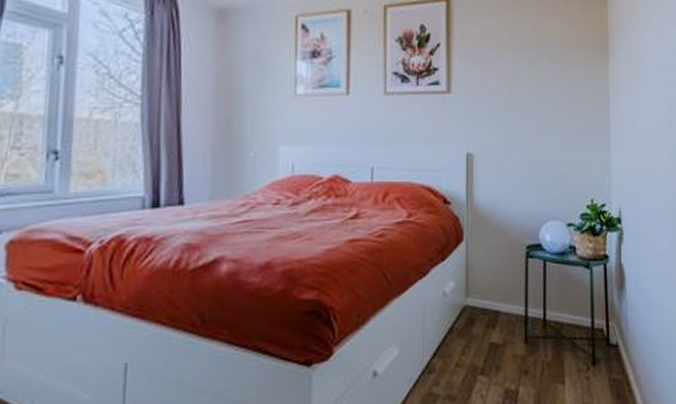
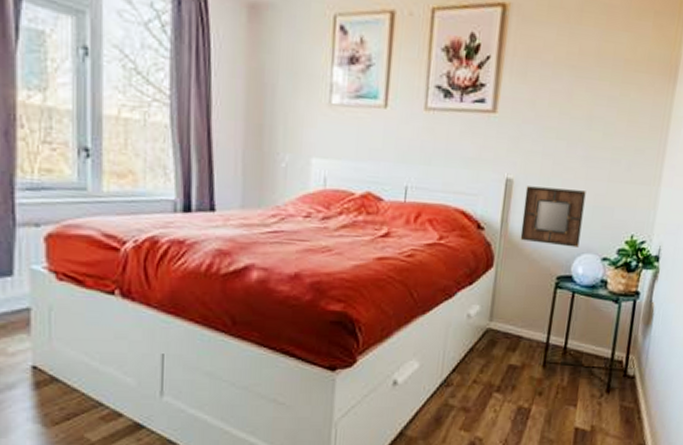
home mirror: none [486,159,543,215] -> present [520,186,586,248]

